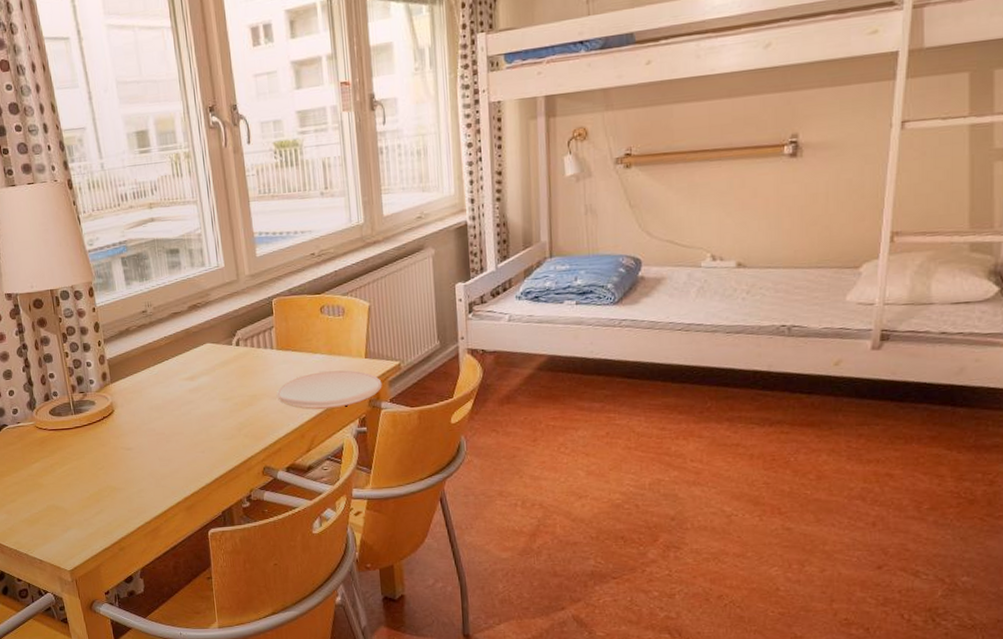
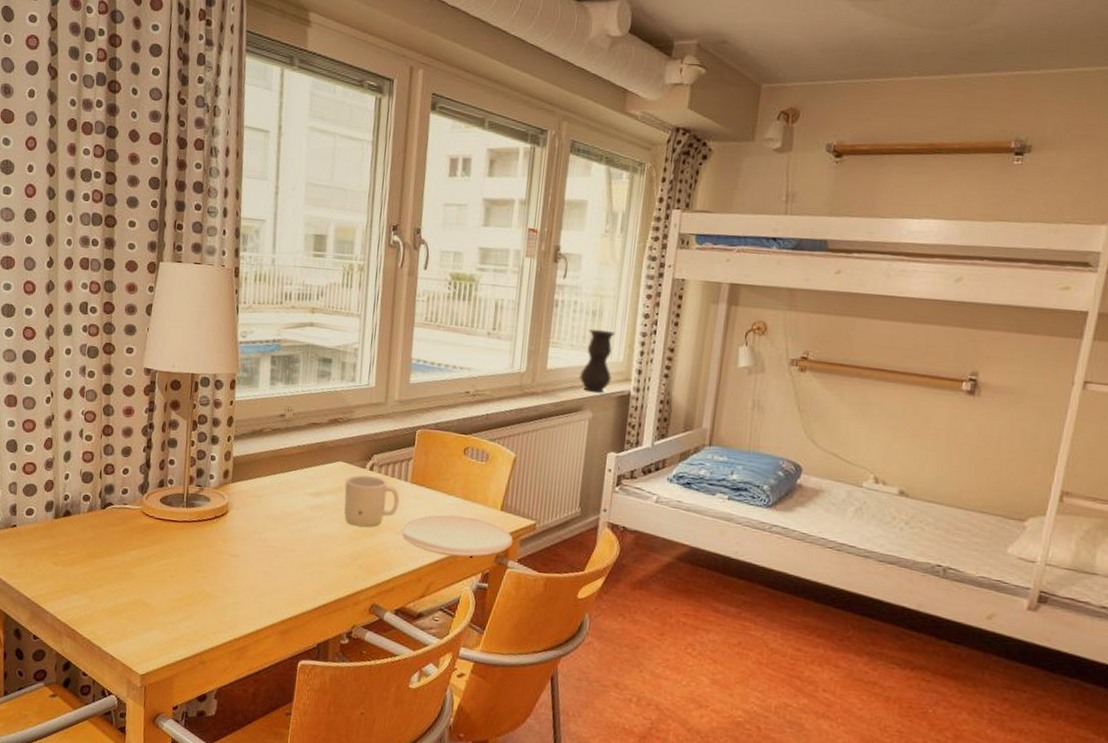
mug: none [215,350,270,399] -> present [344,475,400,527]
vase: none [416,167,447,229] -> present [580,328,616,393]

